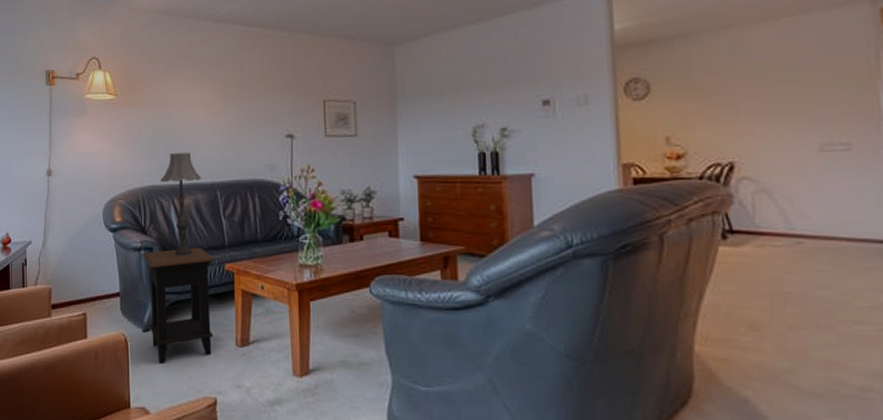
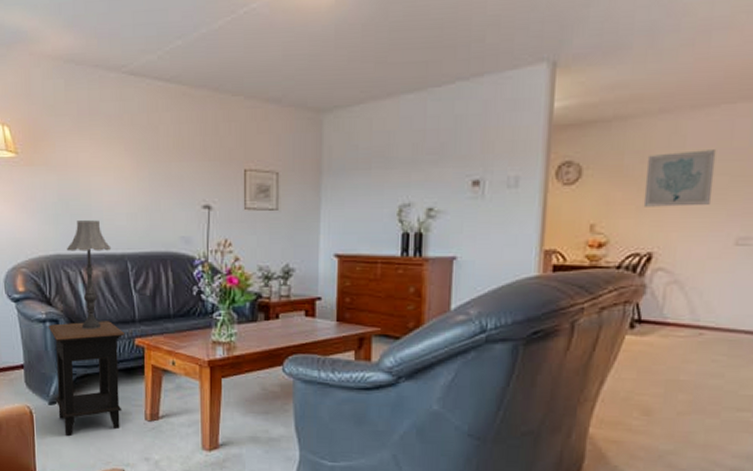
wall art: none [714,60,787,118] -> present [643,150,717,207]

